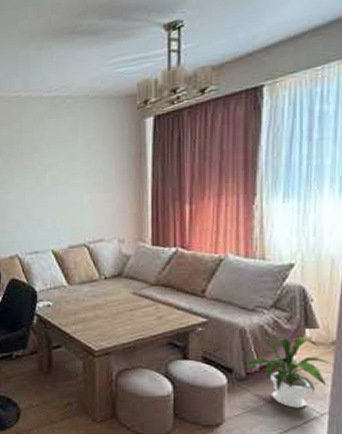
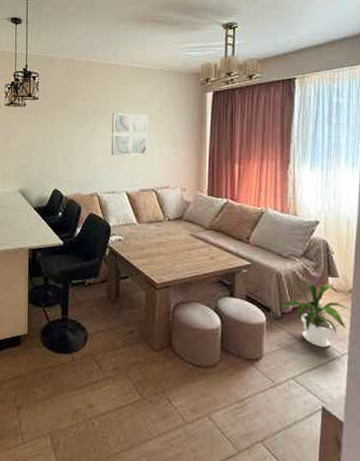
wall art: none [28,155,74,208] -> present [111,113,148,156]

